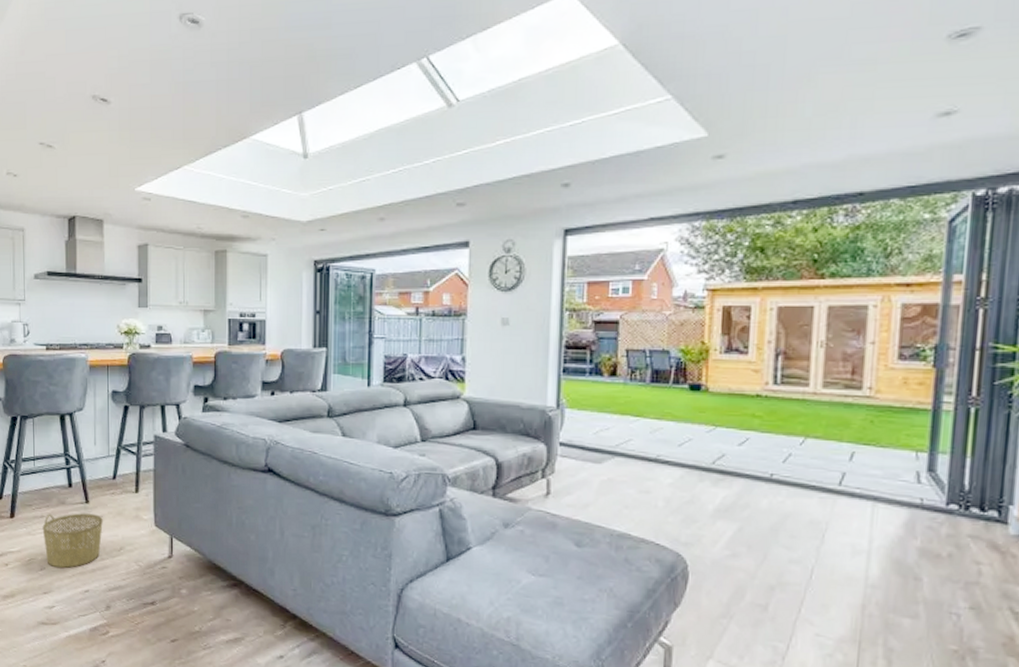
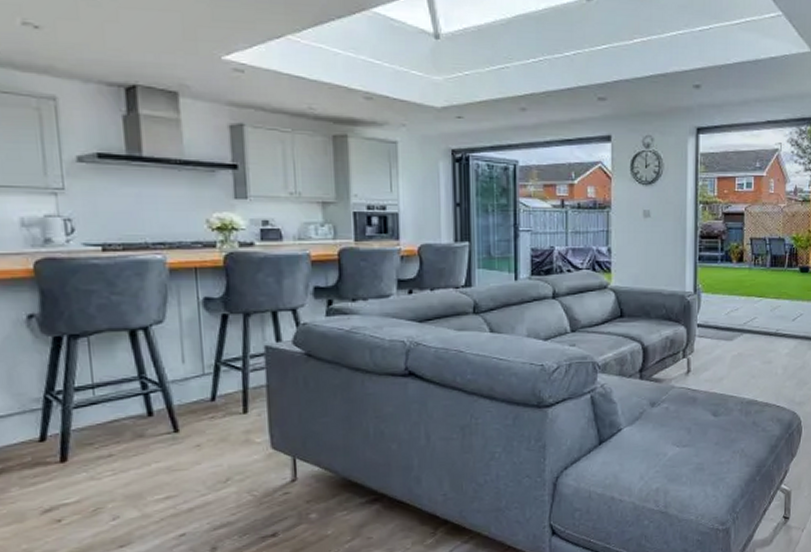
basket: present [42,513,103,569] -> none [111,444,201,514]

